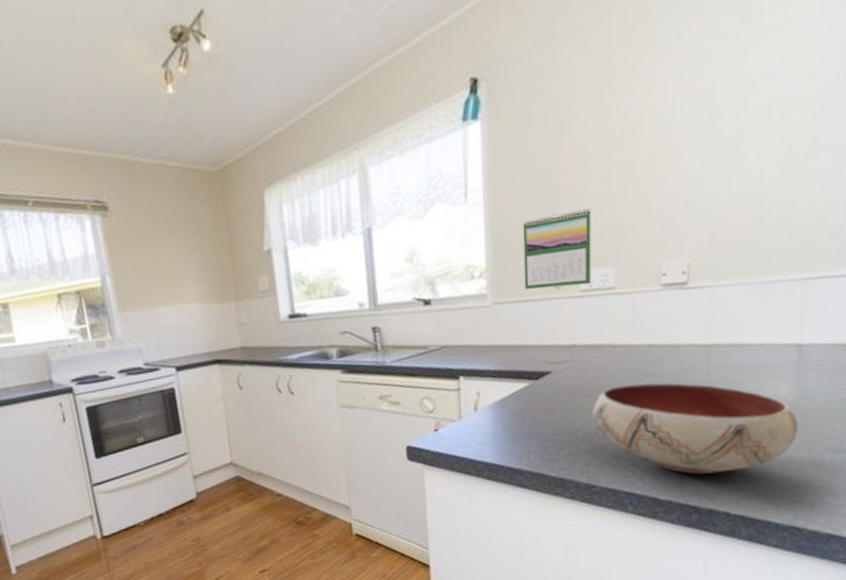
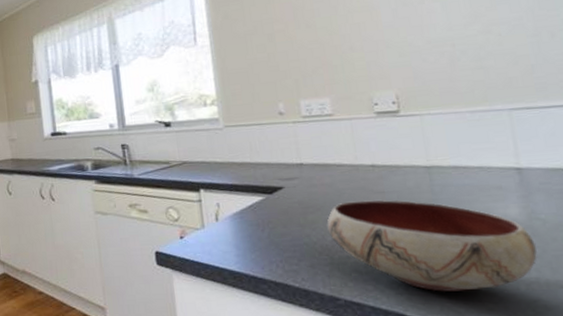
calendar: present [523,208,591,290] -> none [245,50,311,115]

